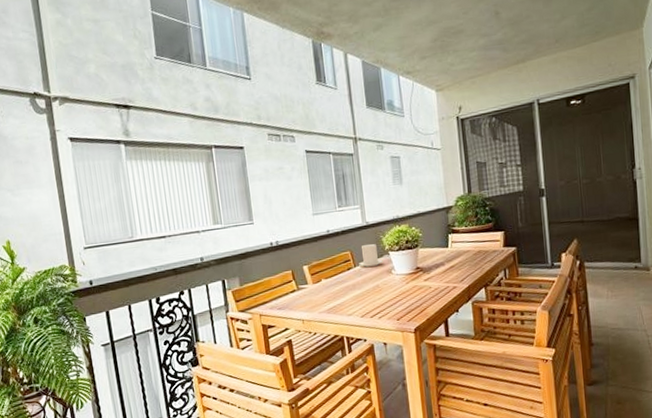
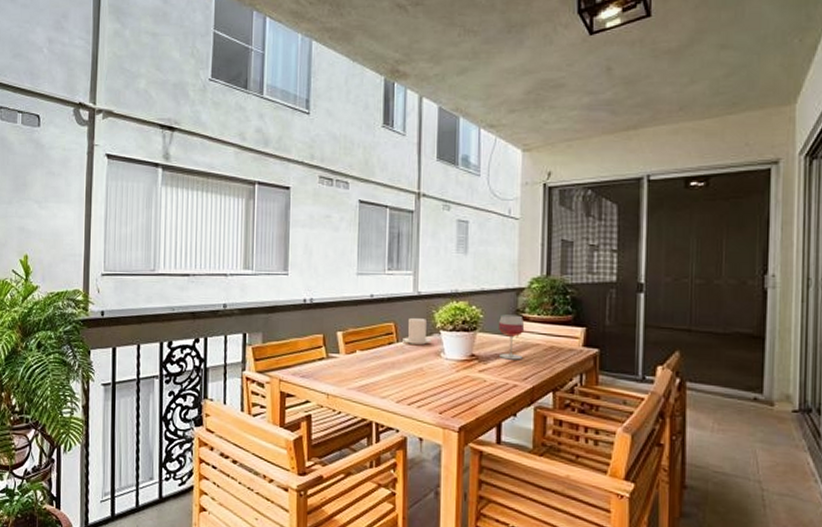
wineglass: none [435,229,458,268] -> present [499,314,525,360]

